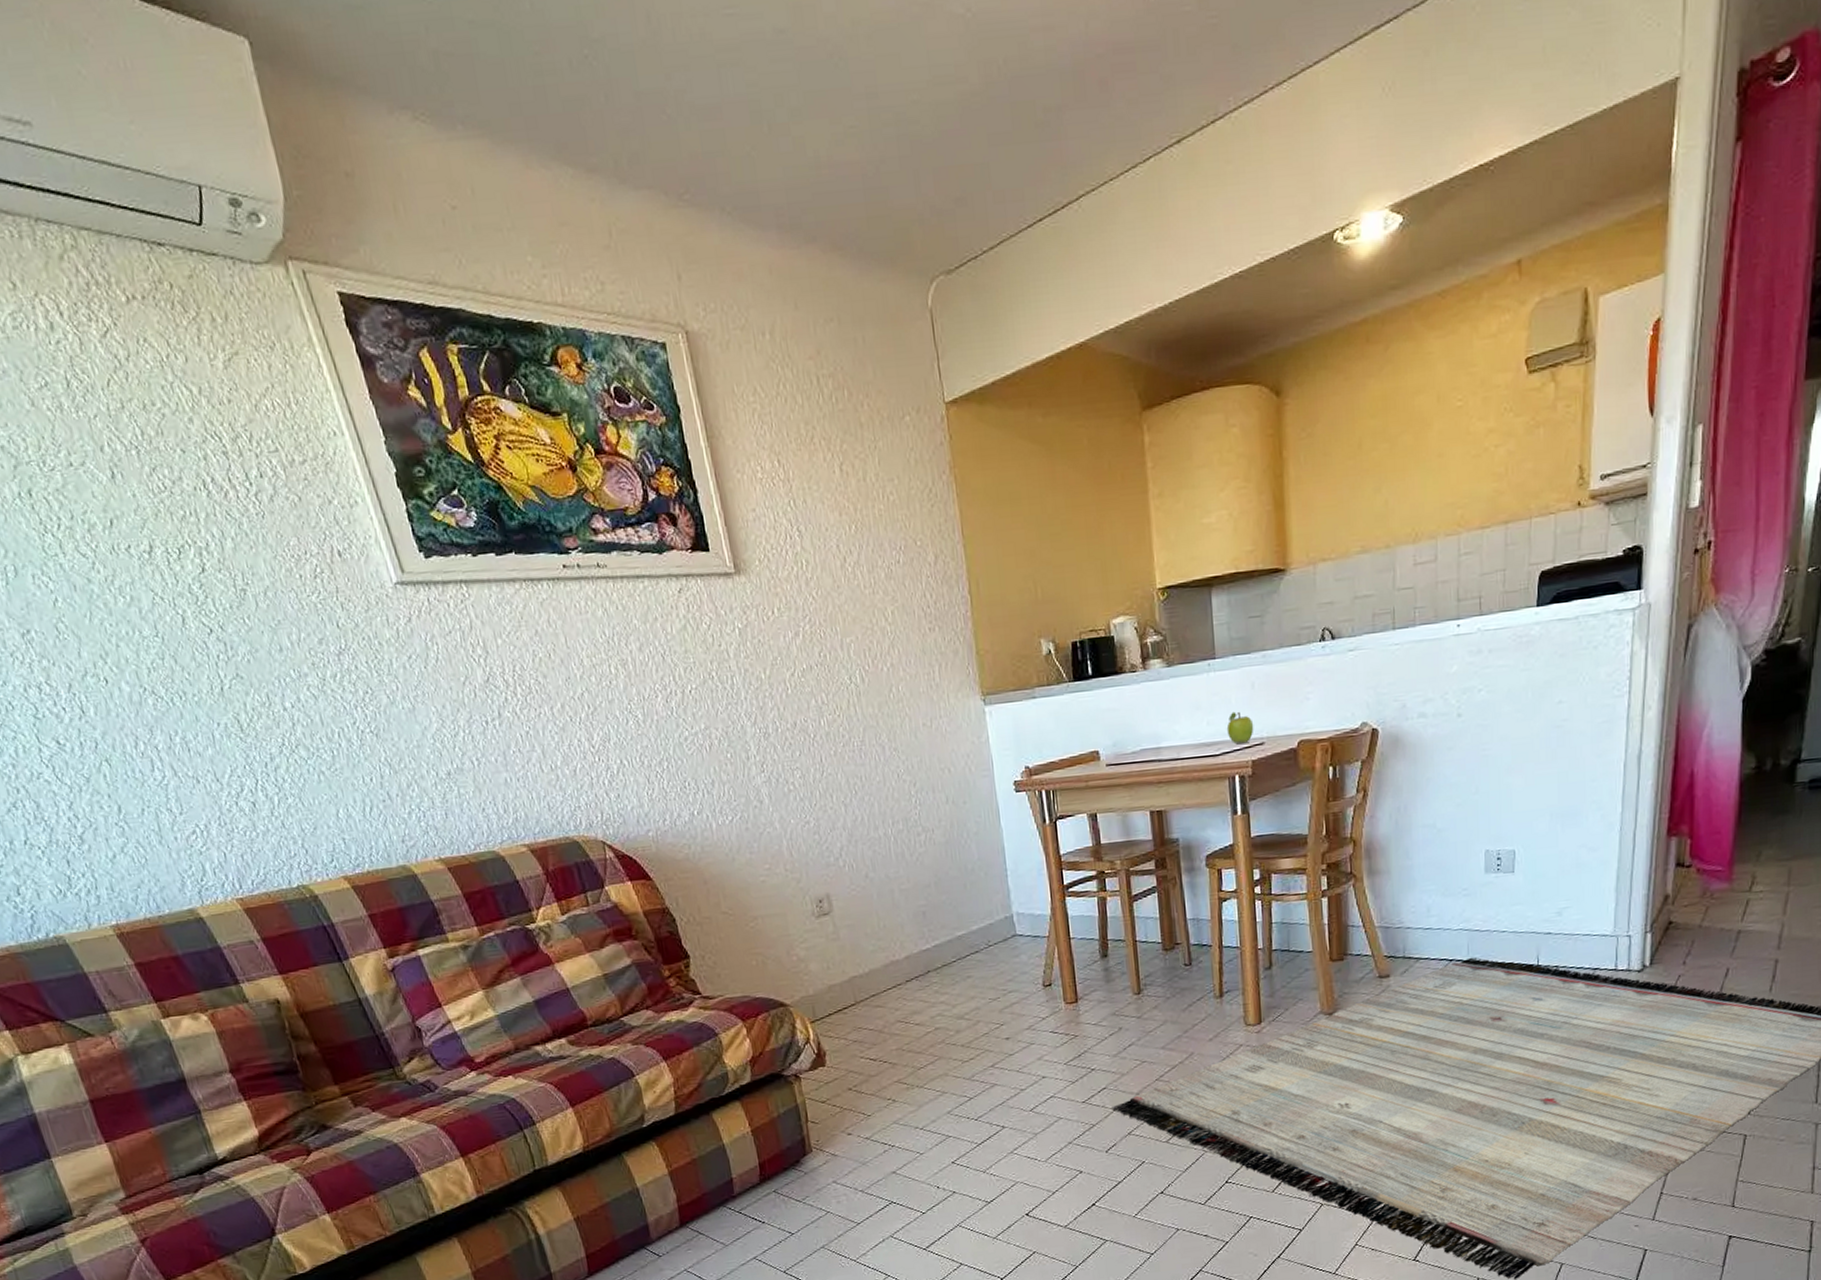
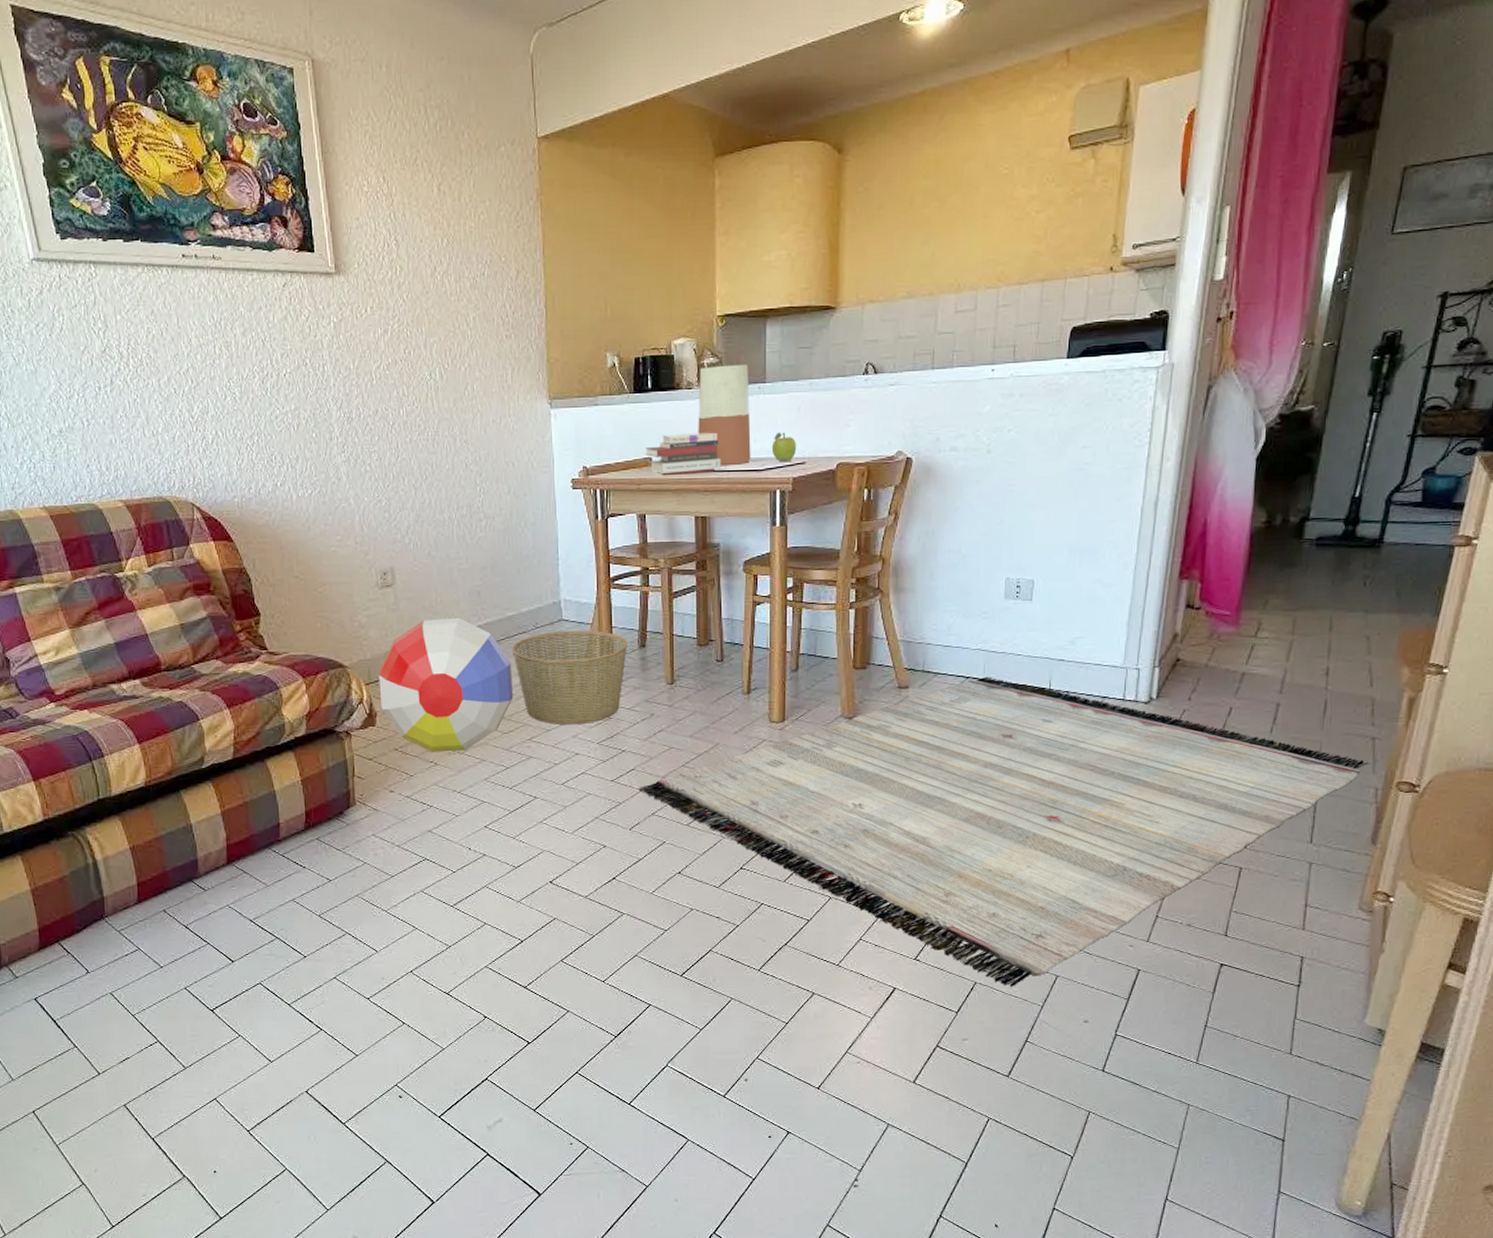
beachball: none [823,941,971,1089] -> present [378,617,514,753]
basket: none [965,943,1089,1048] -> present [512,630,628,725]
books: none [1090,717,1174,770] -> present [645,432,721,476]
vase: none [1142,640,1206,755] -> present [698,364,751,466]

